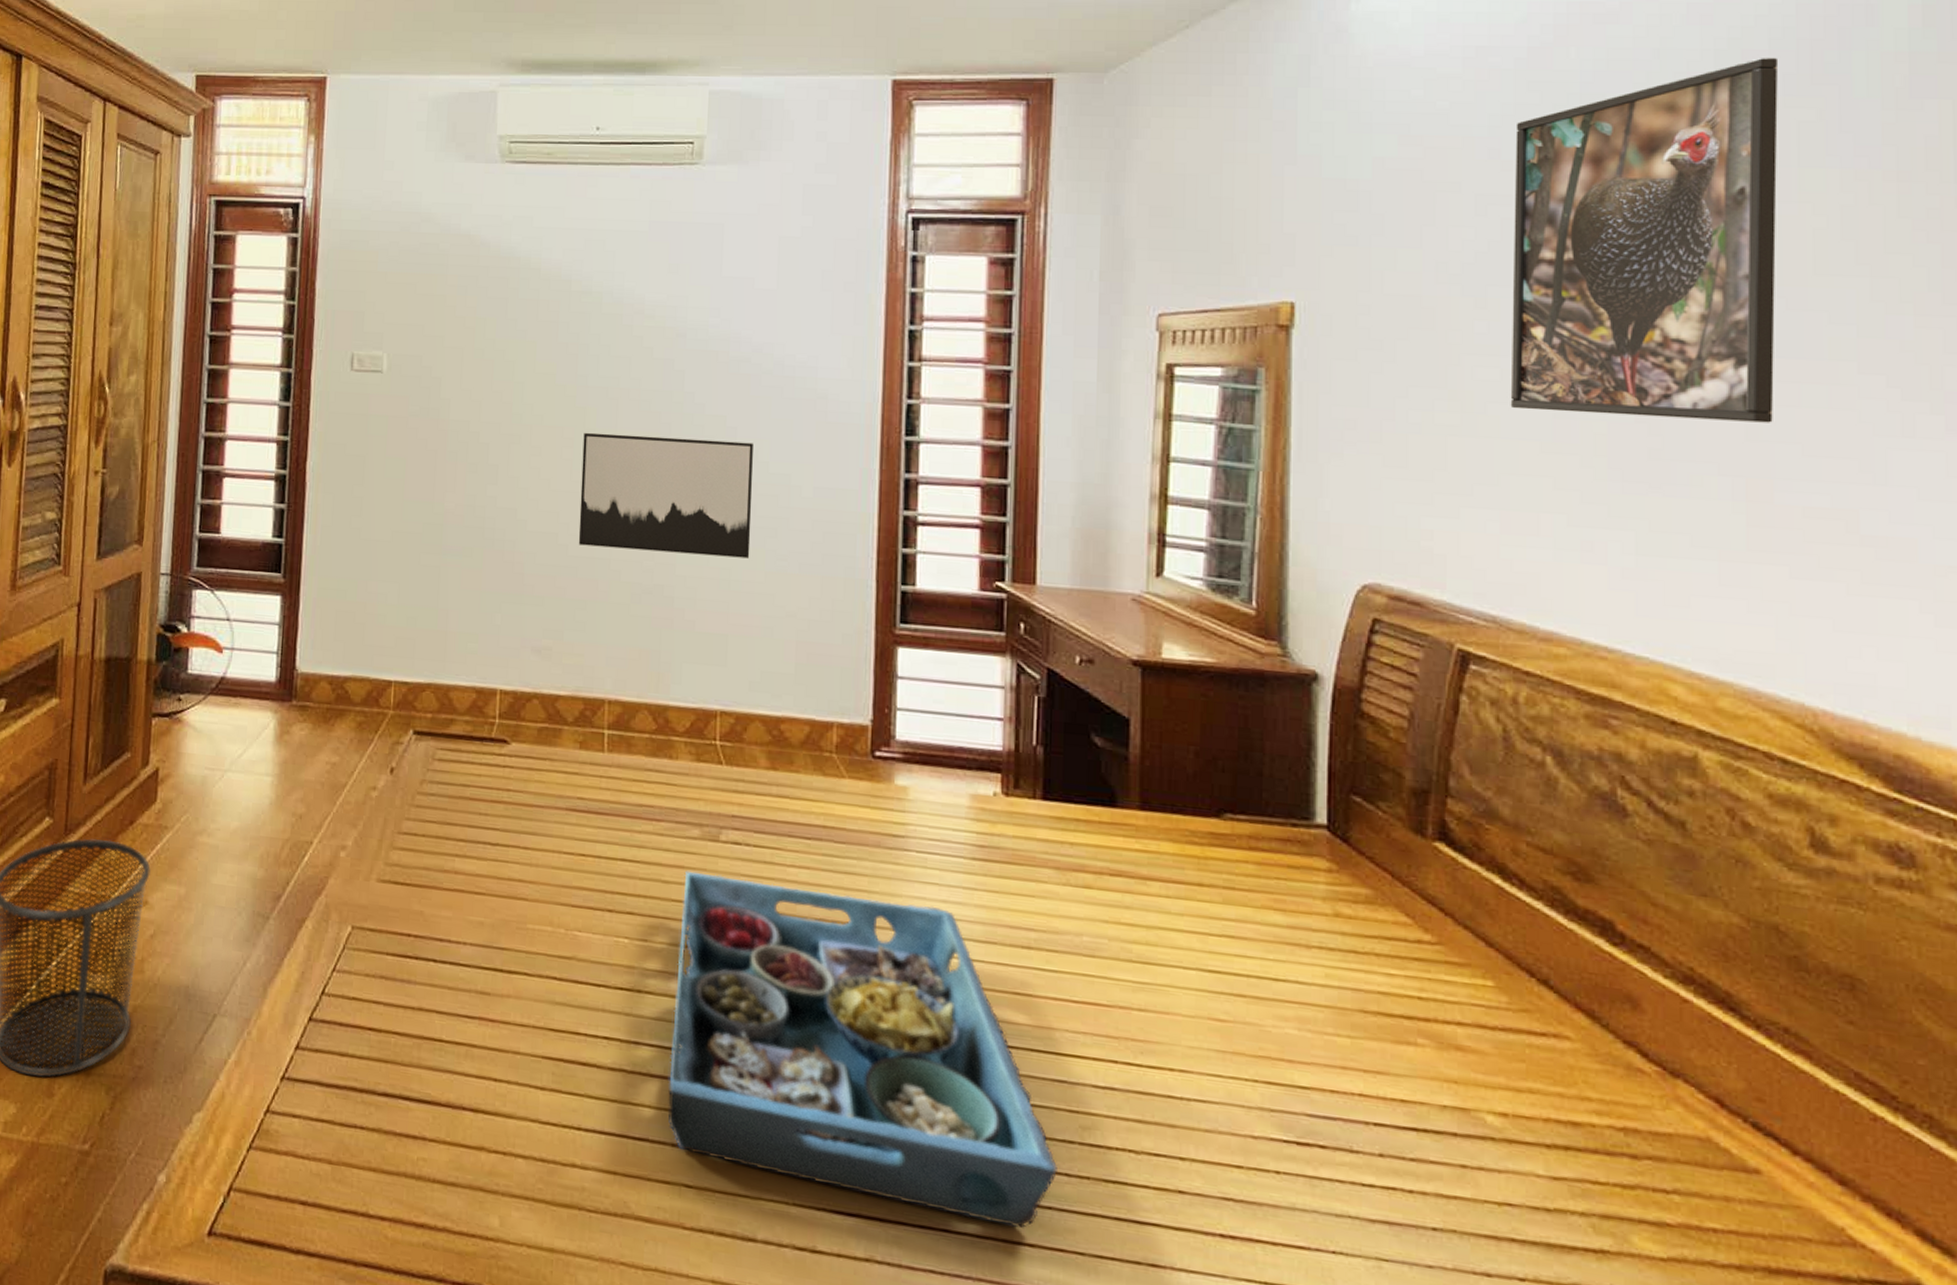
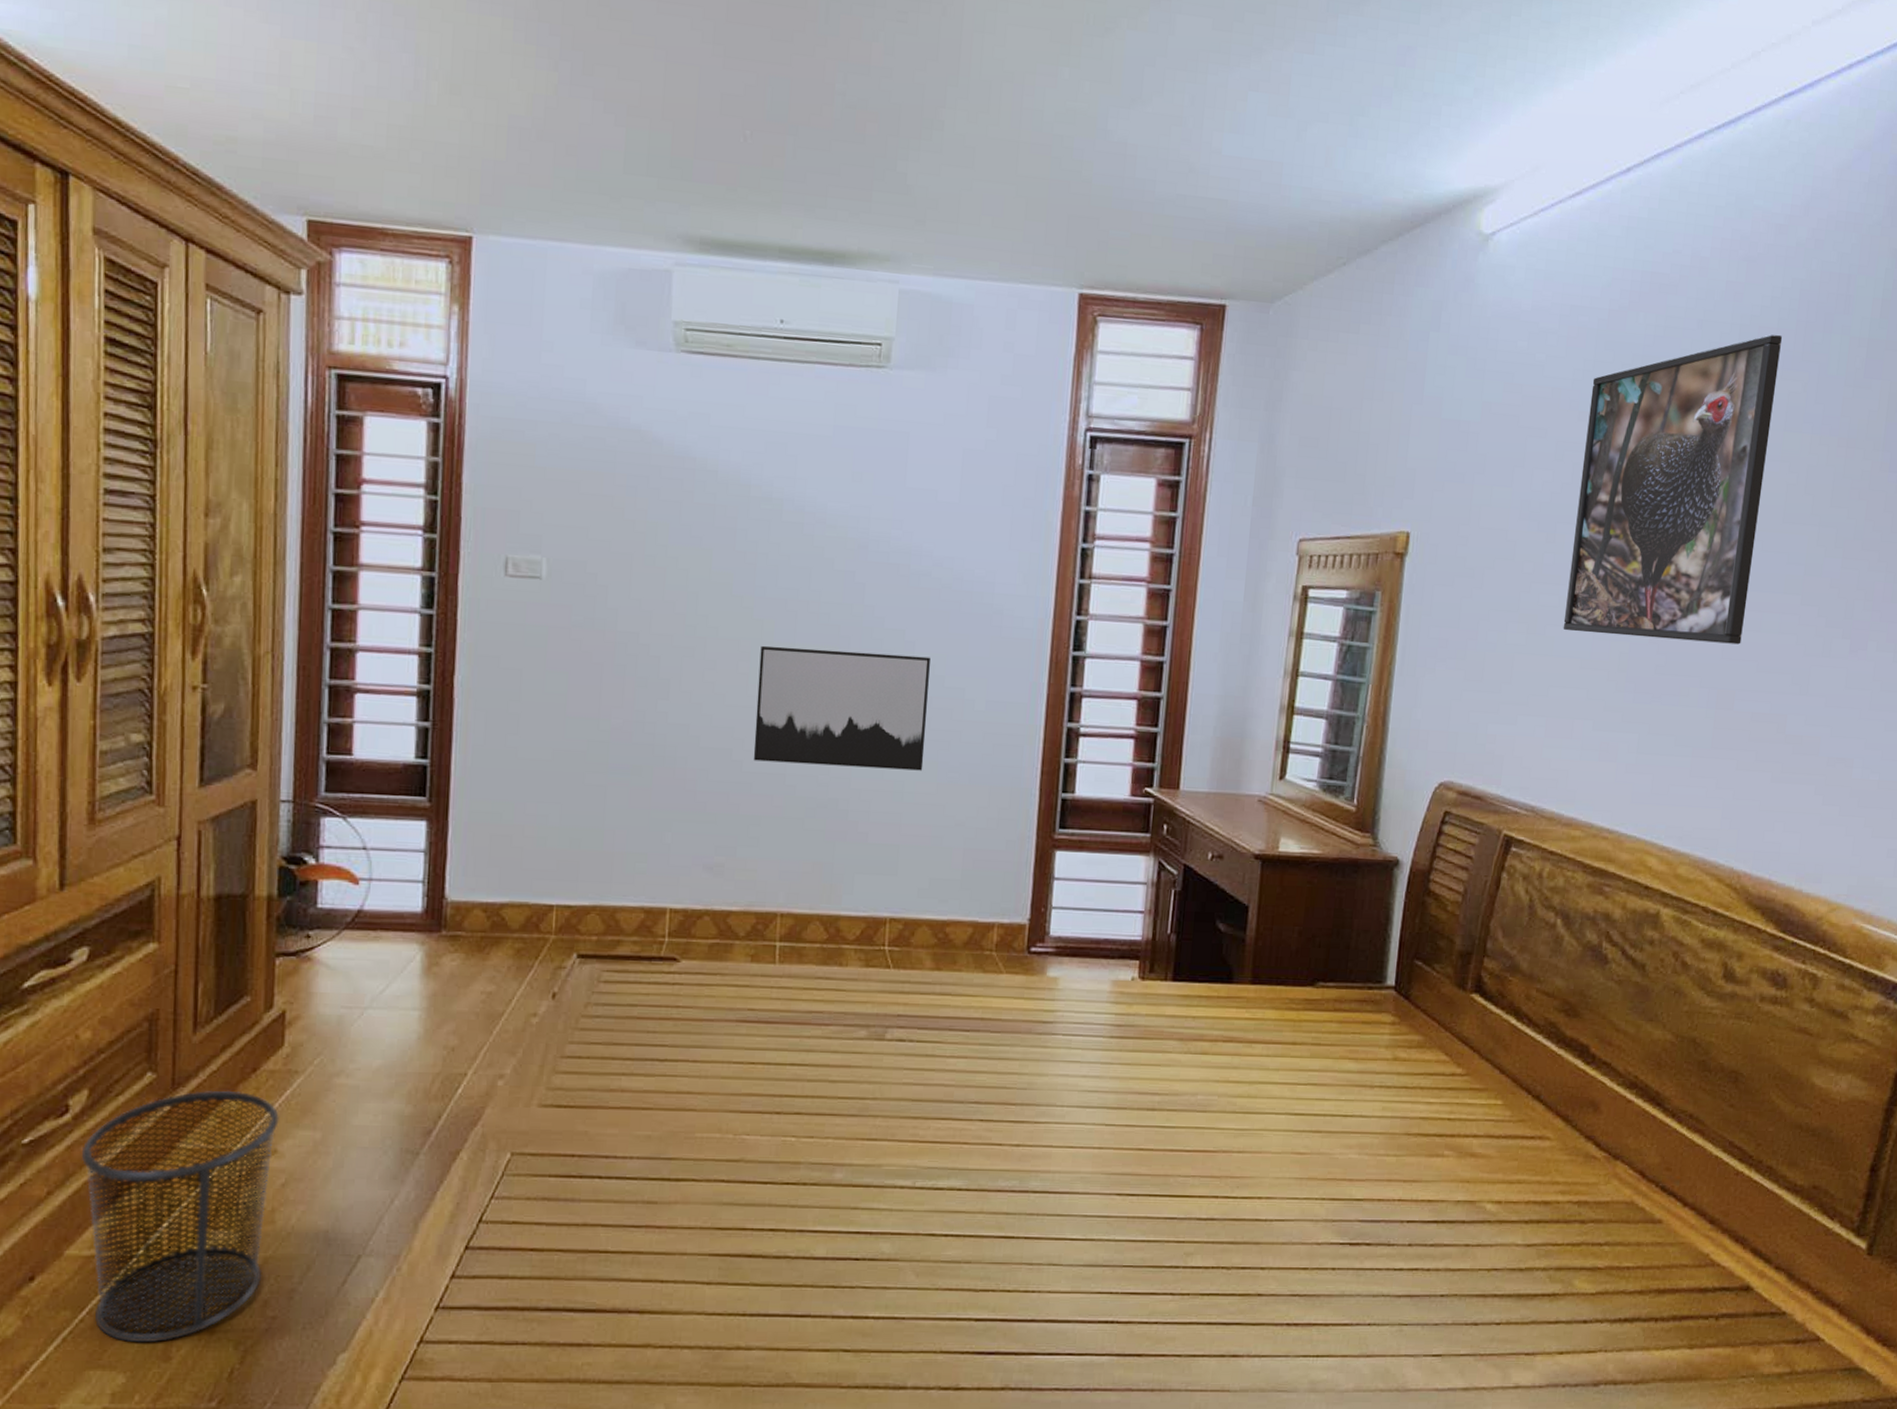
serving tray: present [667,871,1057,1229] -> none [829,1069,1164,1343]

